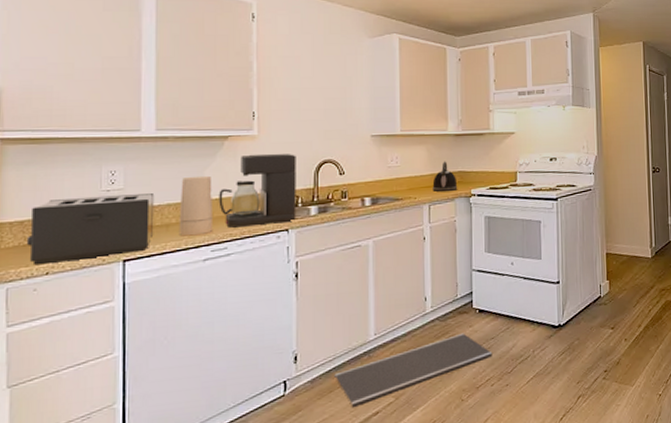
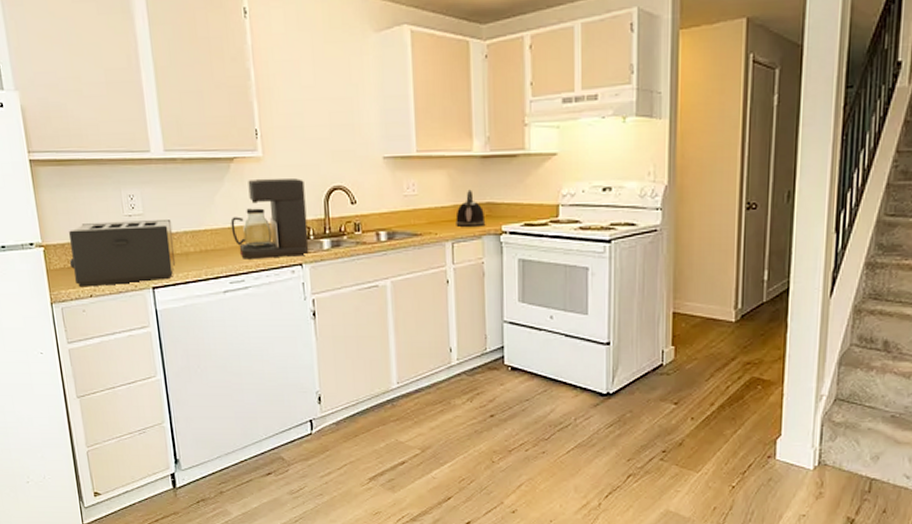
canister: present [178,175,214,237] -> none [194,202,229,266]
door mat: present [334,333,493,407] -> none [358,391,527,453]

